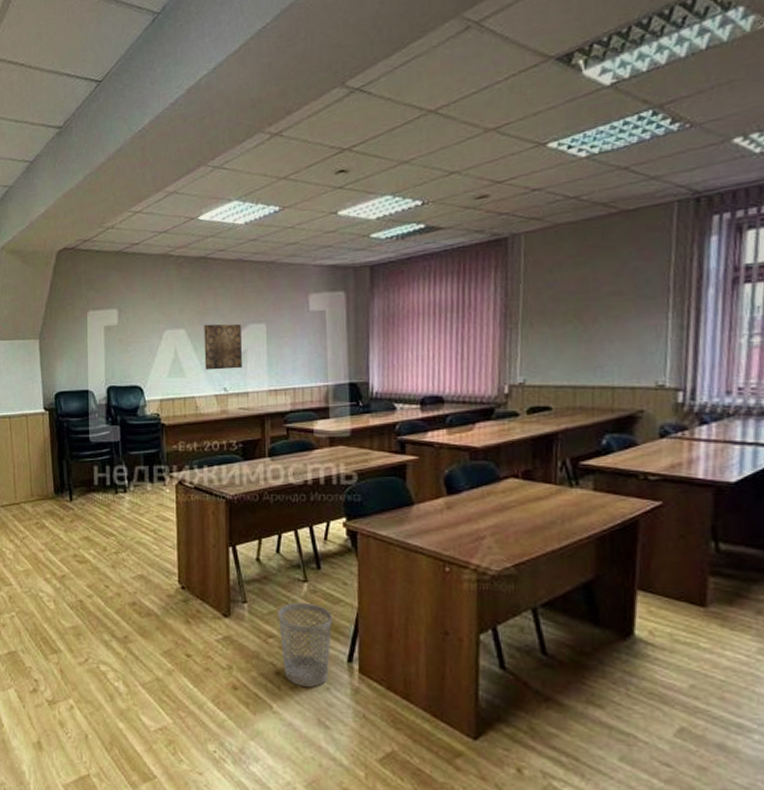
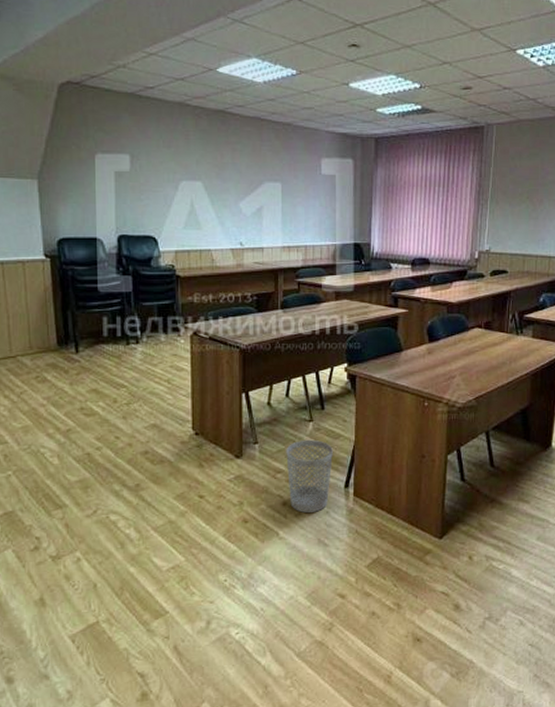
wall art: present [204,323,242,370] -> none [221,178,258,225]

